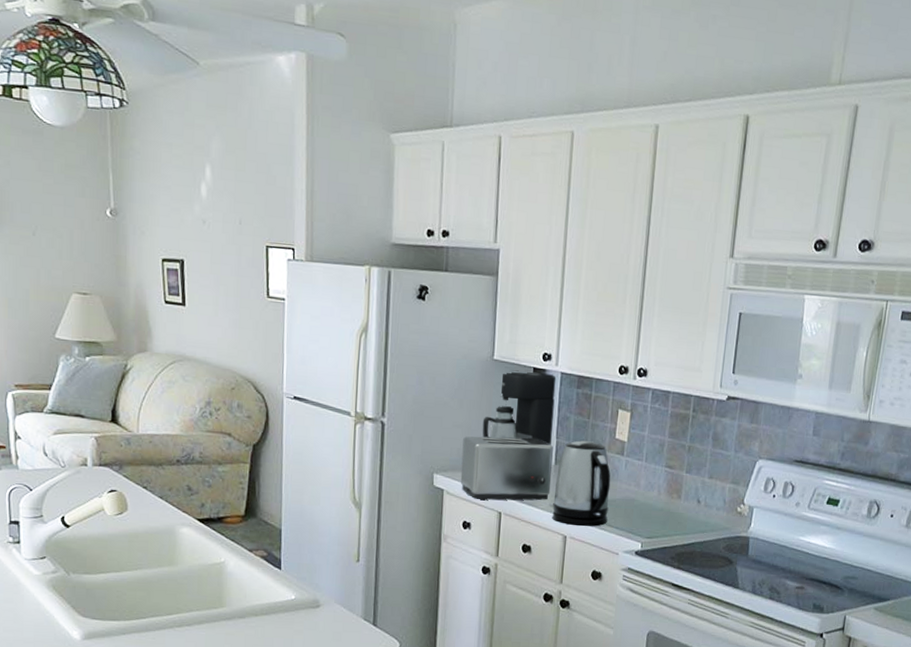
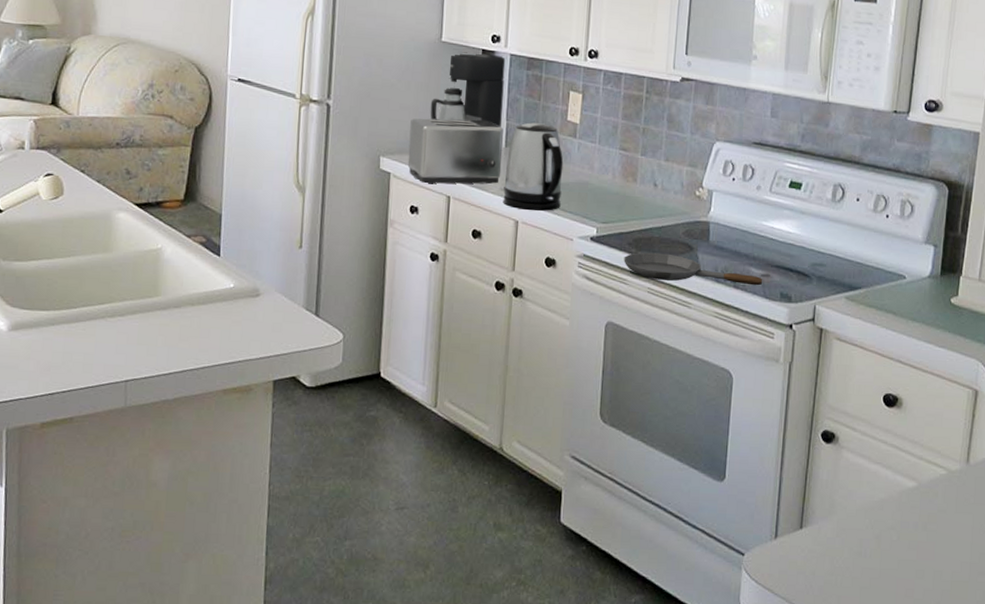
frying pan: none [666,566,798,598] -> present [624,252,763,286]

